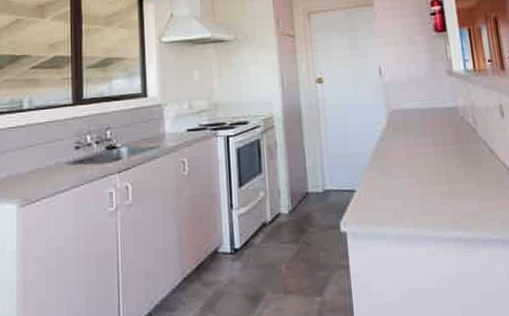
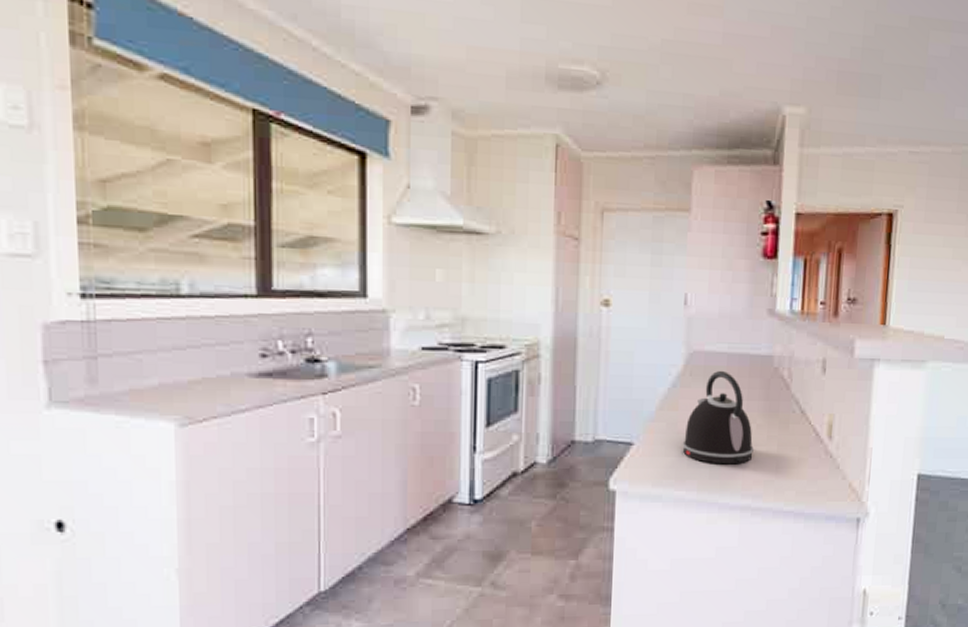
kettle: none [395,123,456,203] -> present [682,370,754,465]

